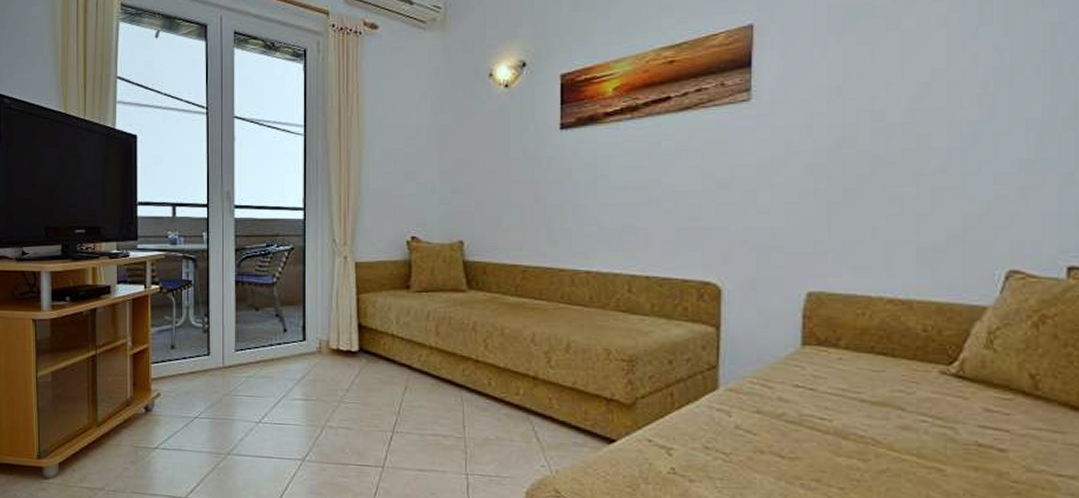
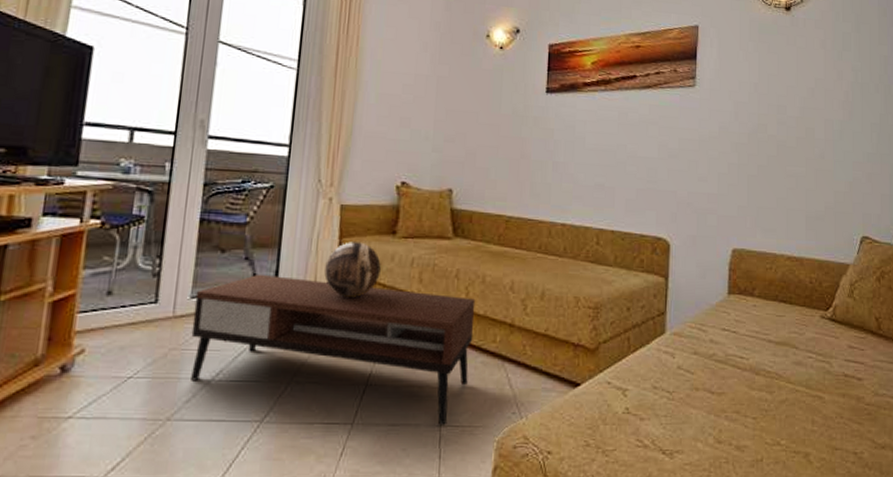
coffee table: none [239,329,495,474] -> present [191,274,476,425]
decorative bowl: none [346,297,398,350] -> present [324,241,381,297]

